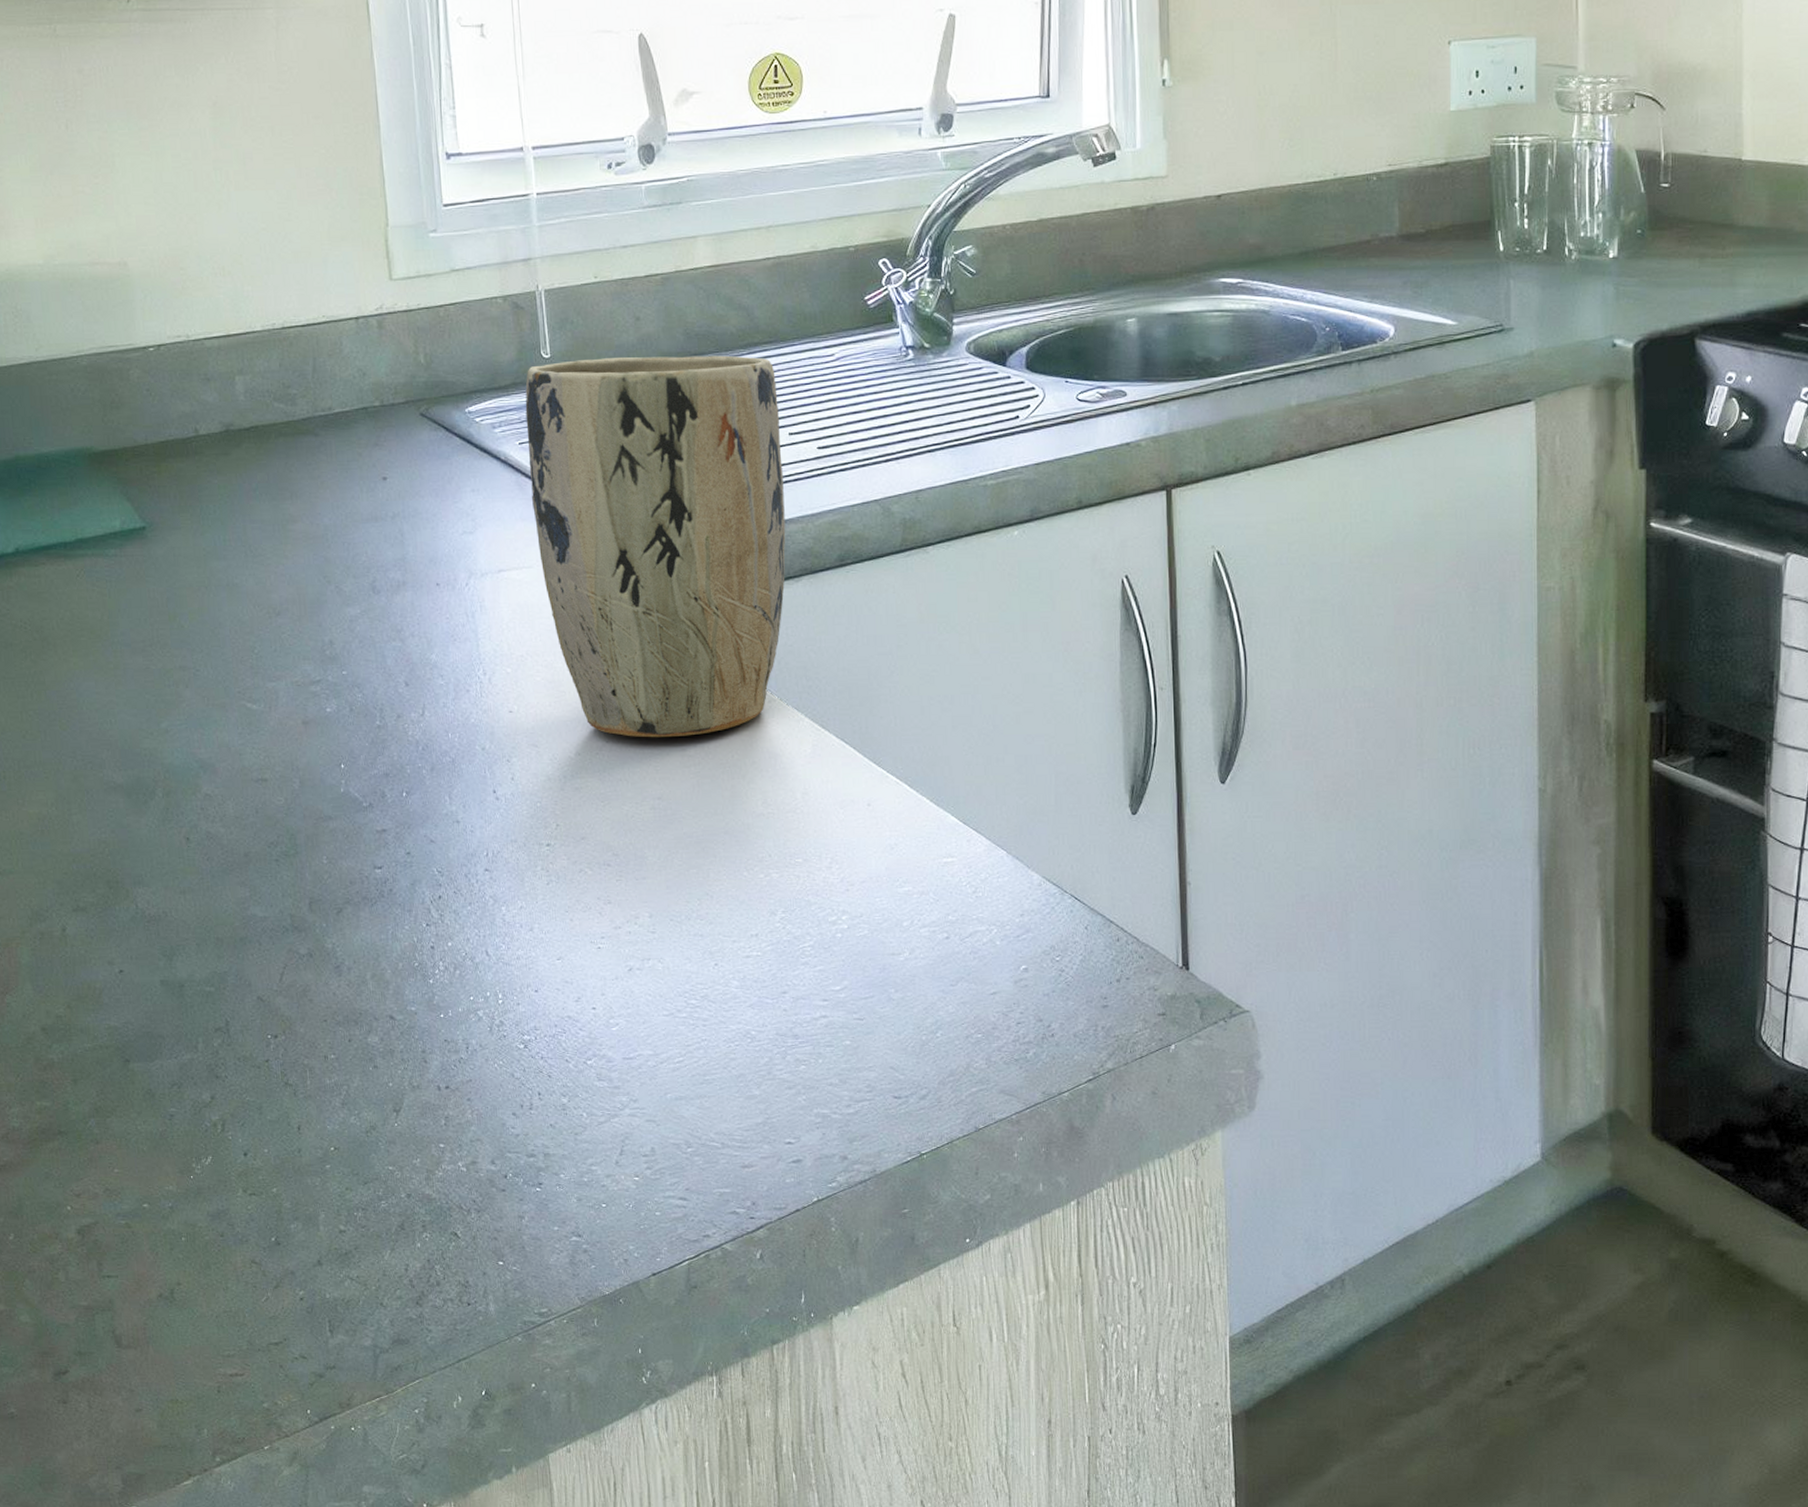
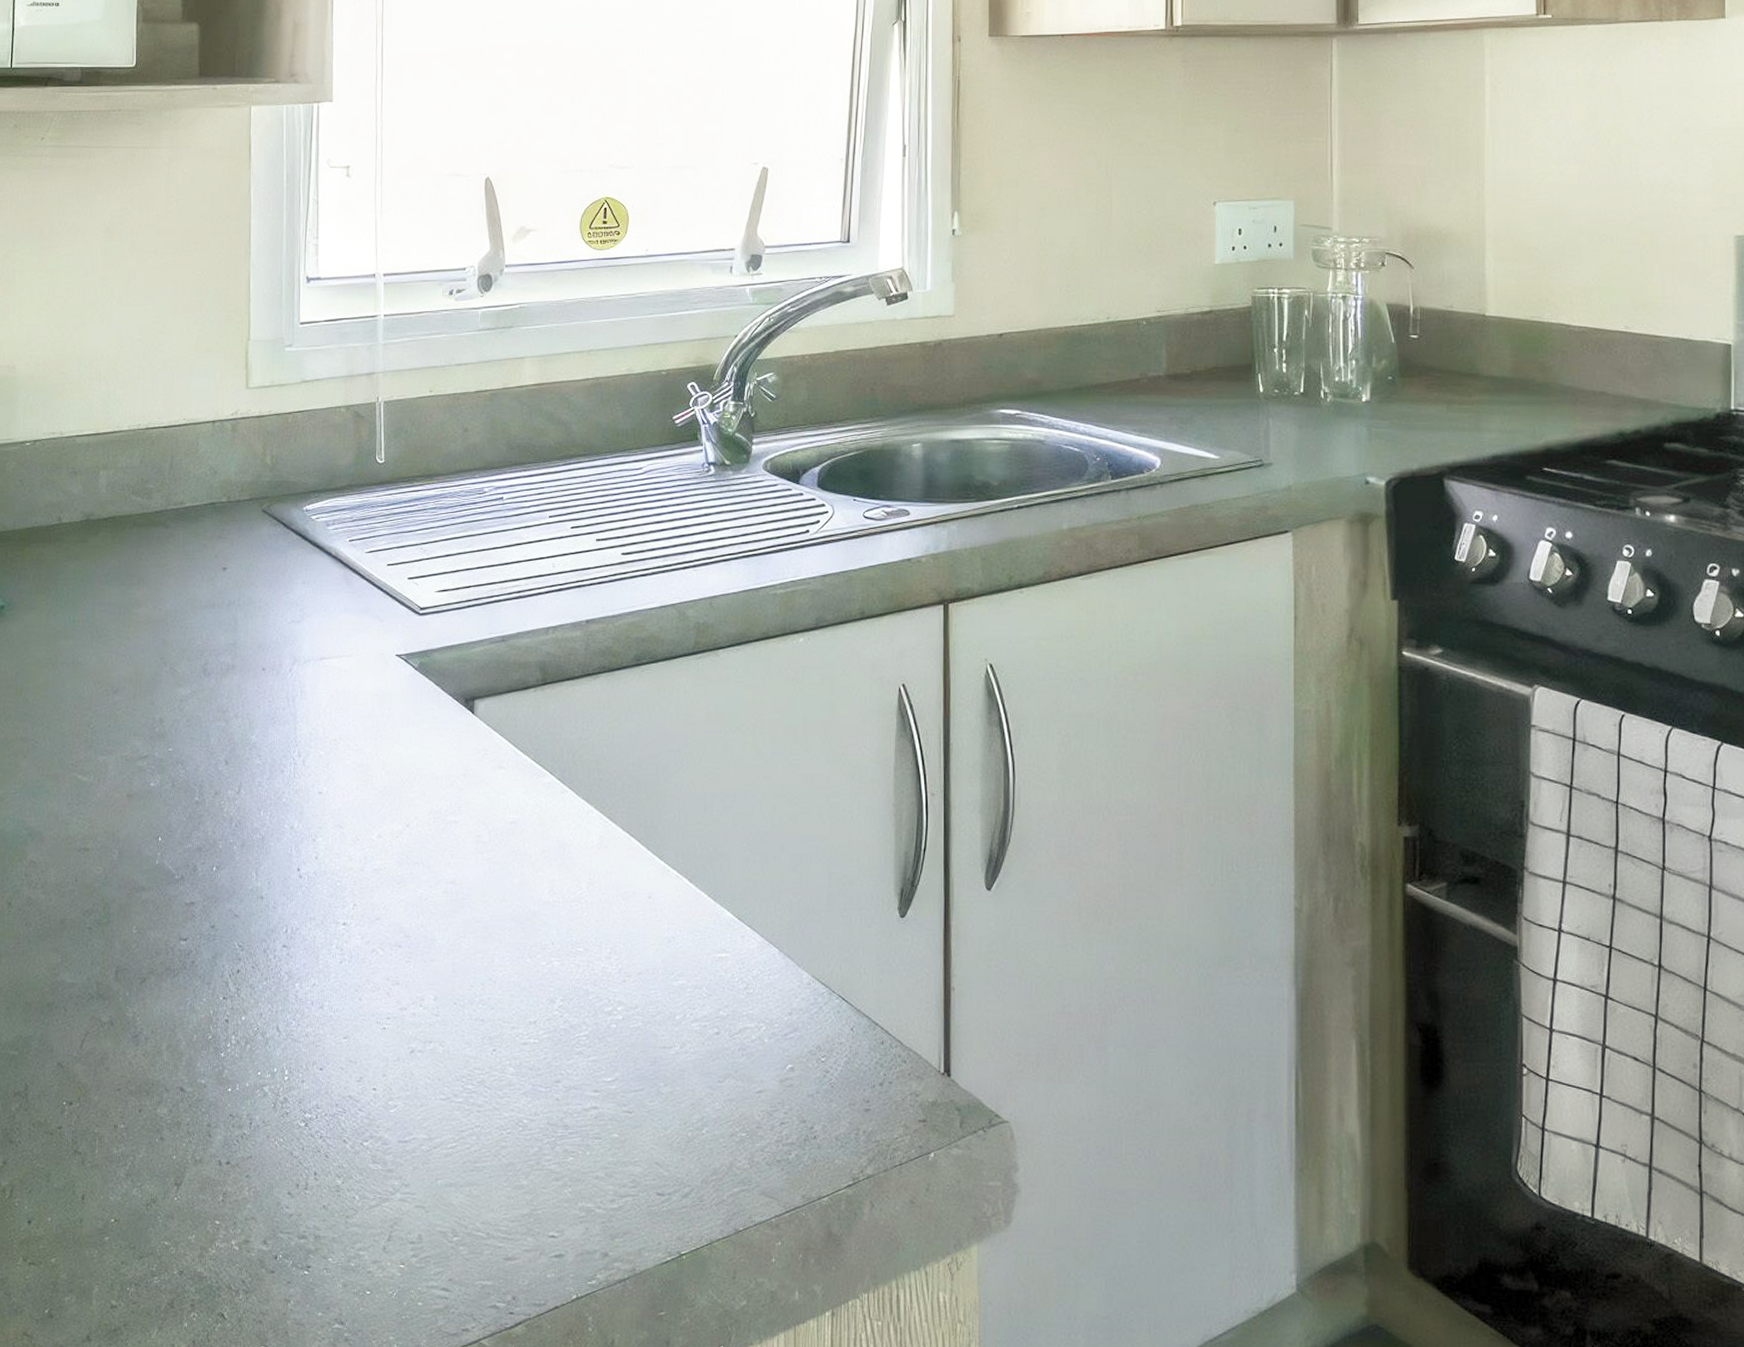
plant pot: present [525,355,786,738] -> none [356,465,589,824]

